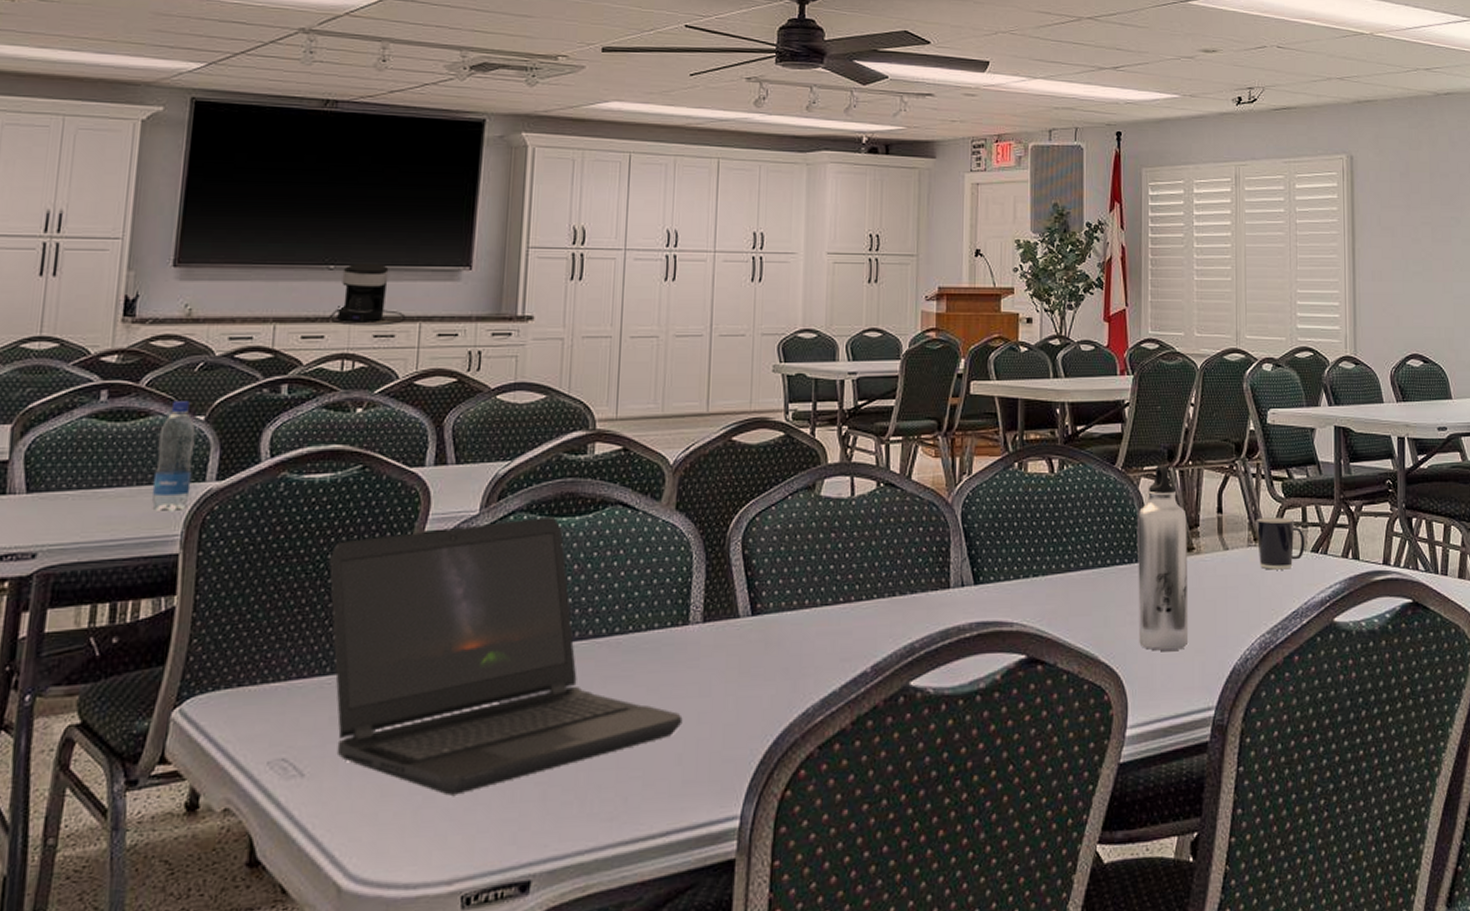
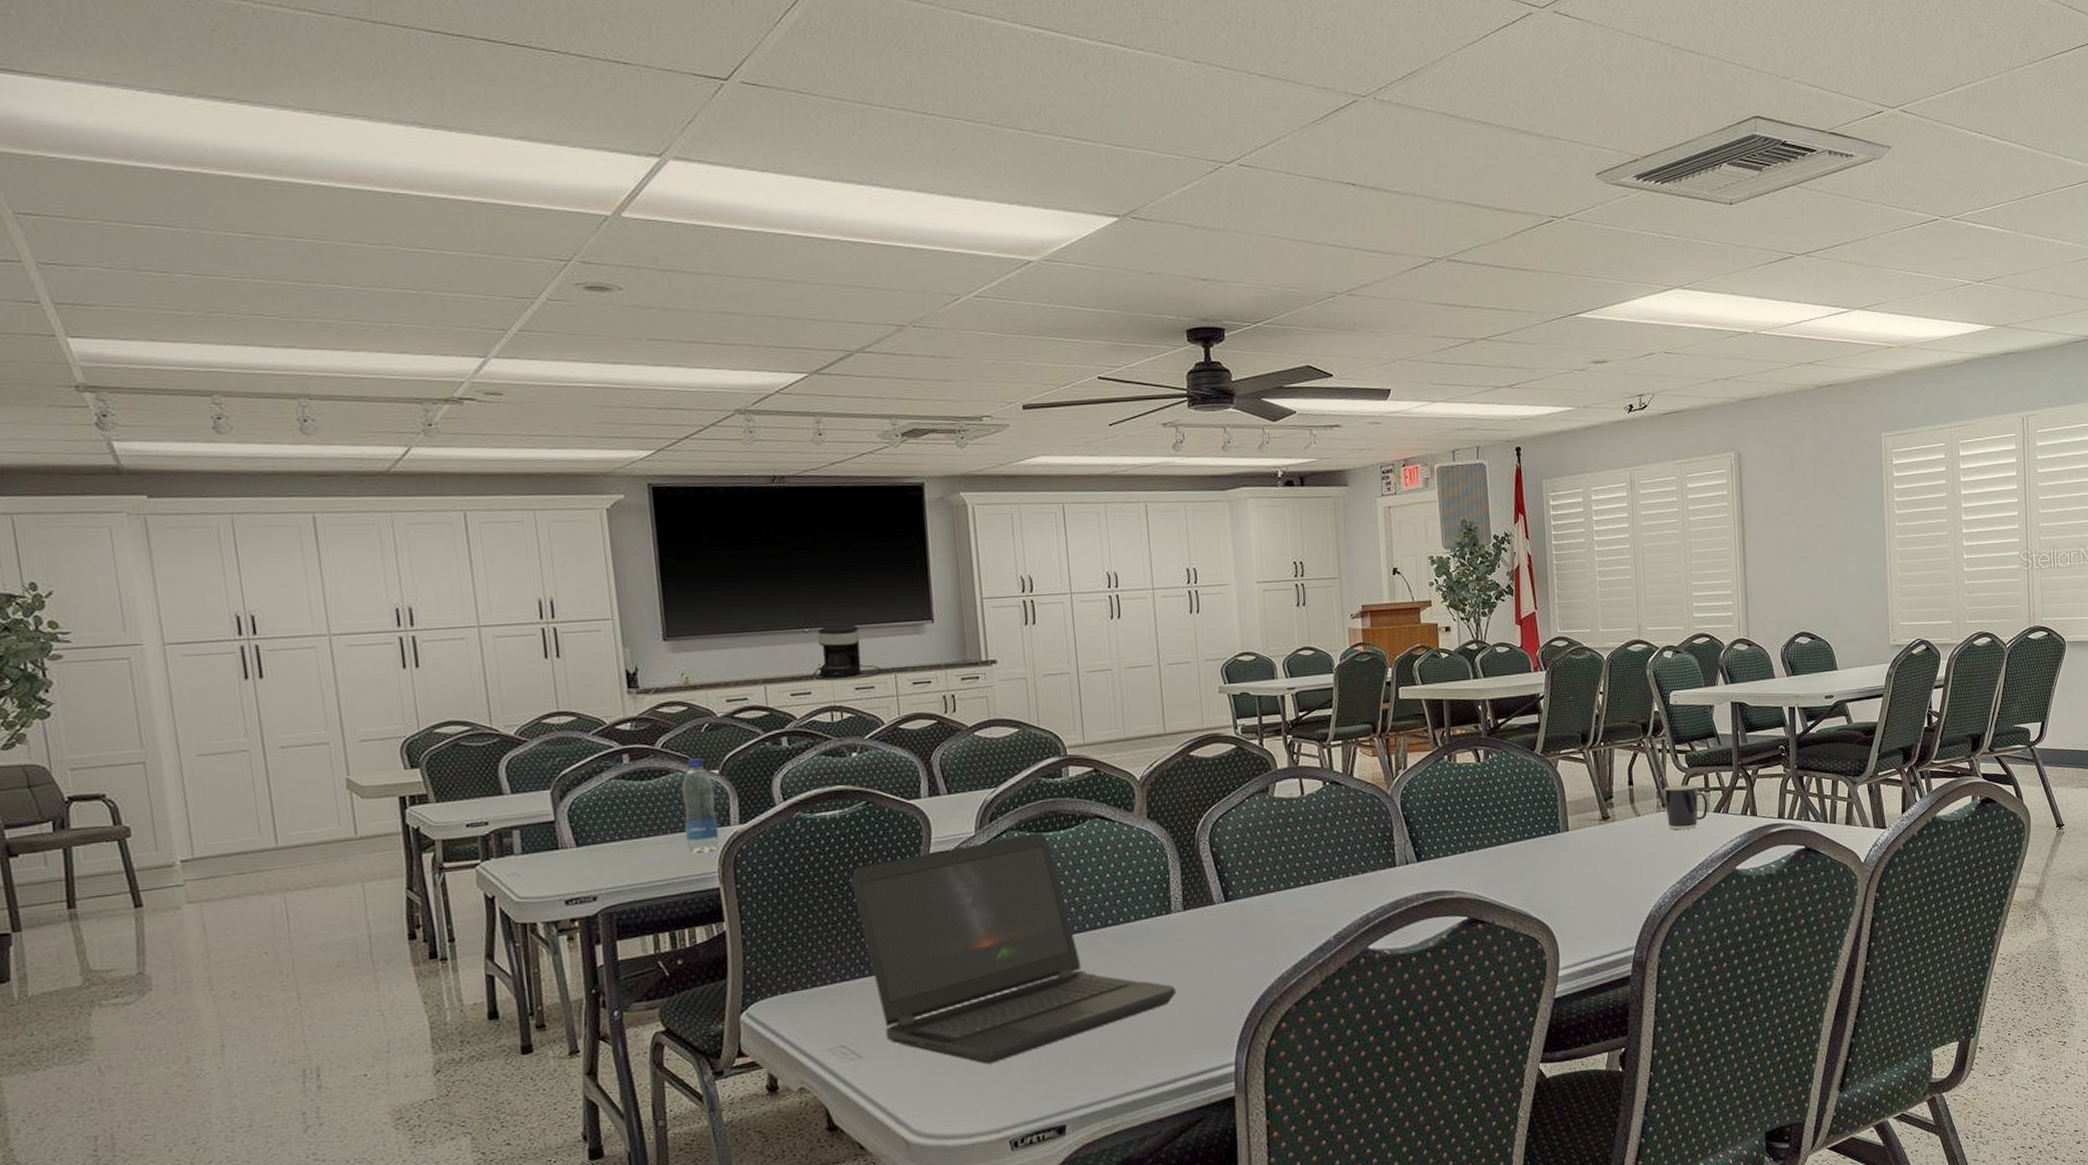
water bottle: present [1138,464,1189,651] -> none [1558,747,1609,905]

